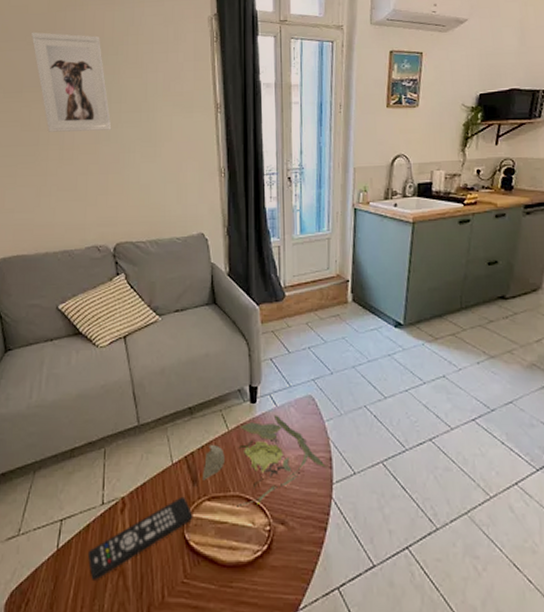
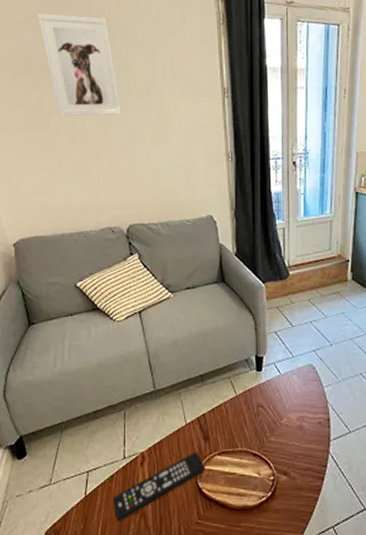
plant: present [202,414,327,506] -> none [213,381,325,459]

